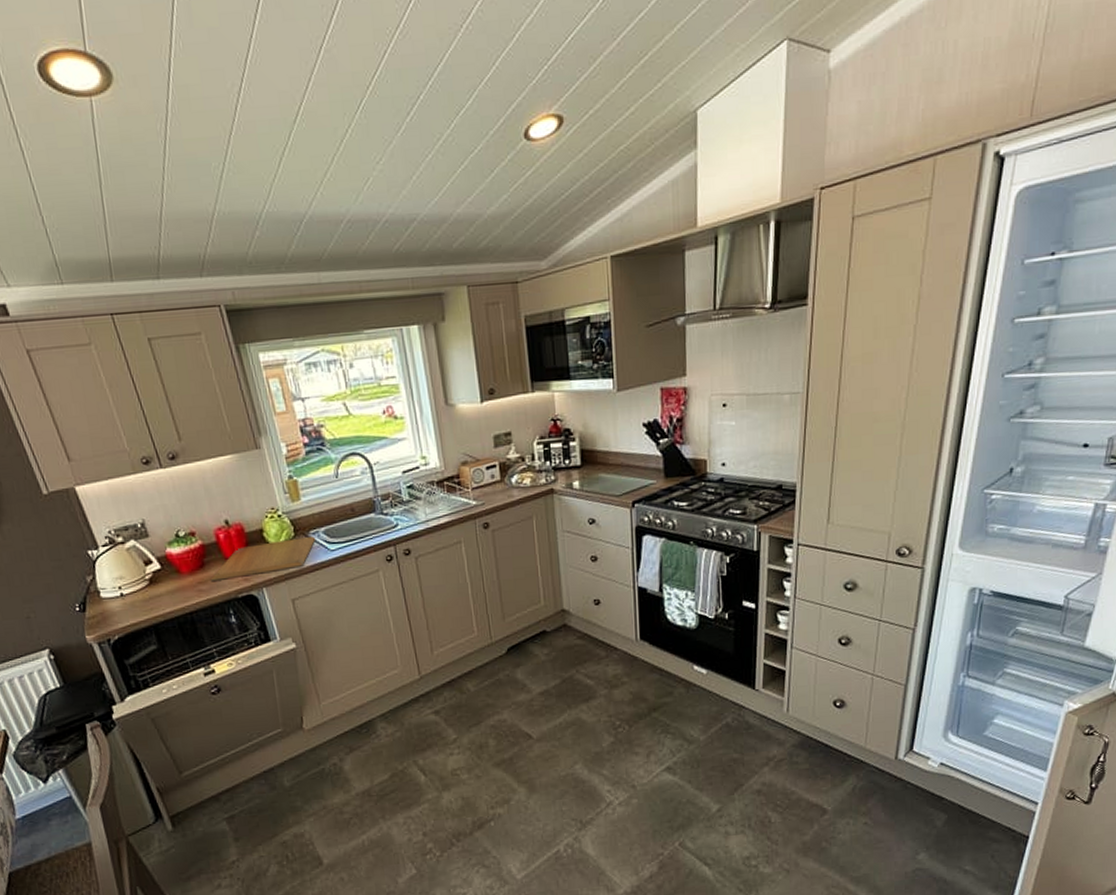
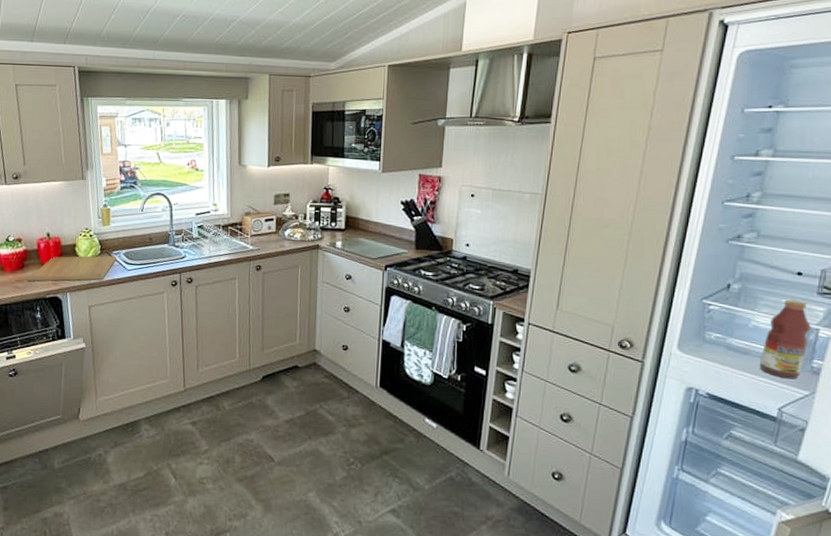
fruit juice: none [1044,474,1098,563] -> present [759,298,811,380]

